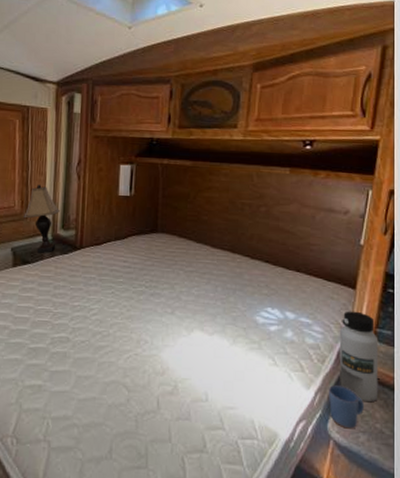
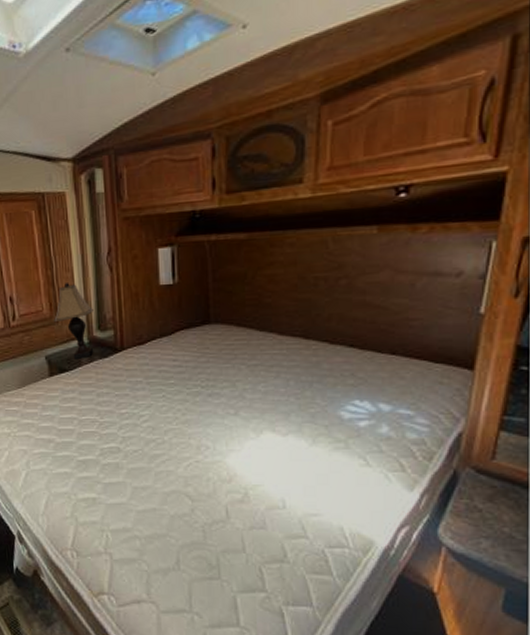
mug: present [328,385,364,429] -> none [437,485,486,534]
water bottle: present [339,311,379,403] -> none [451,397,507,504]

